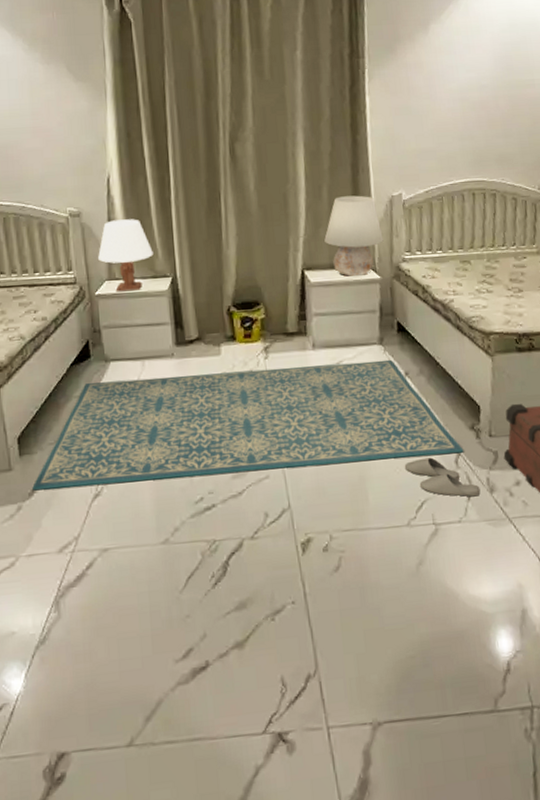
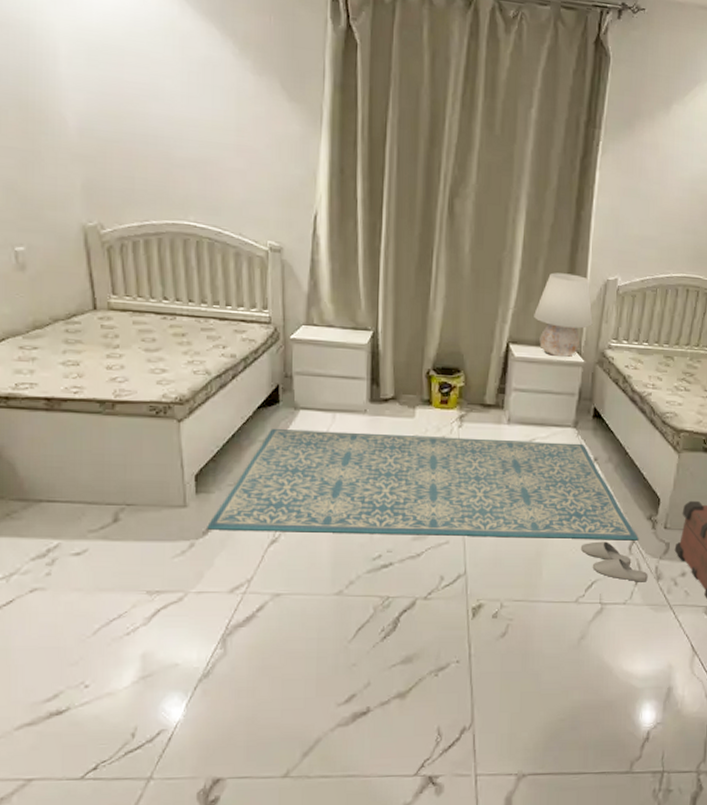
table lamp: present [98,219,153,292] -> none [297,262,356,340]

